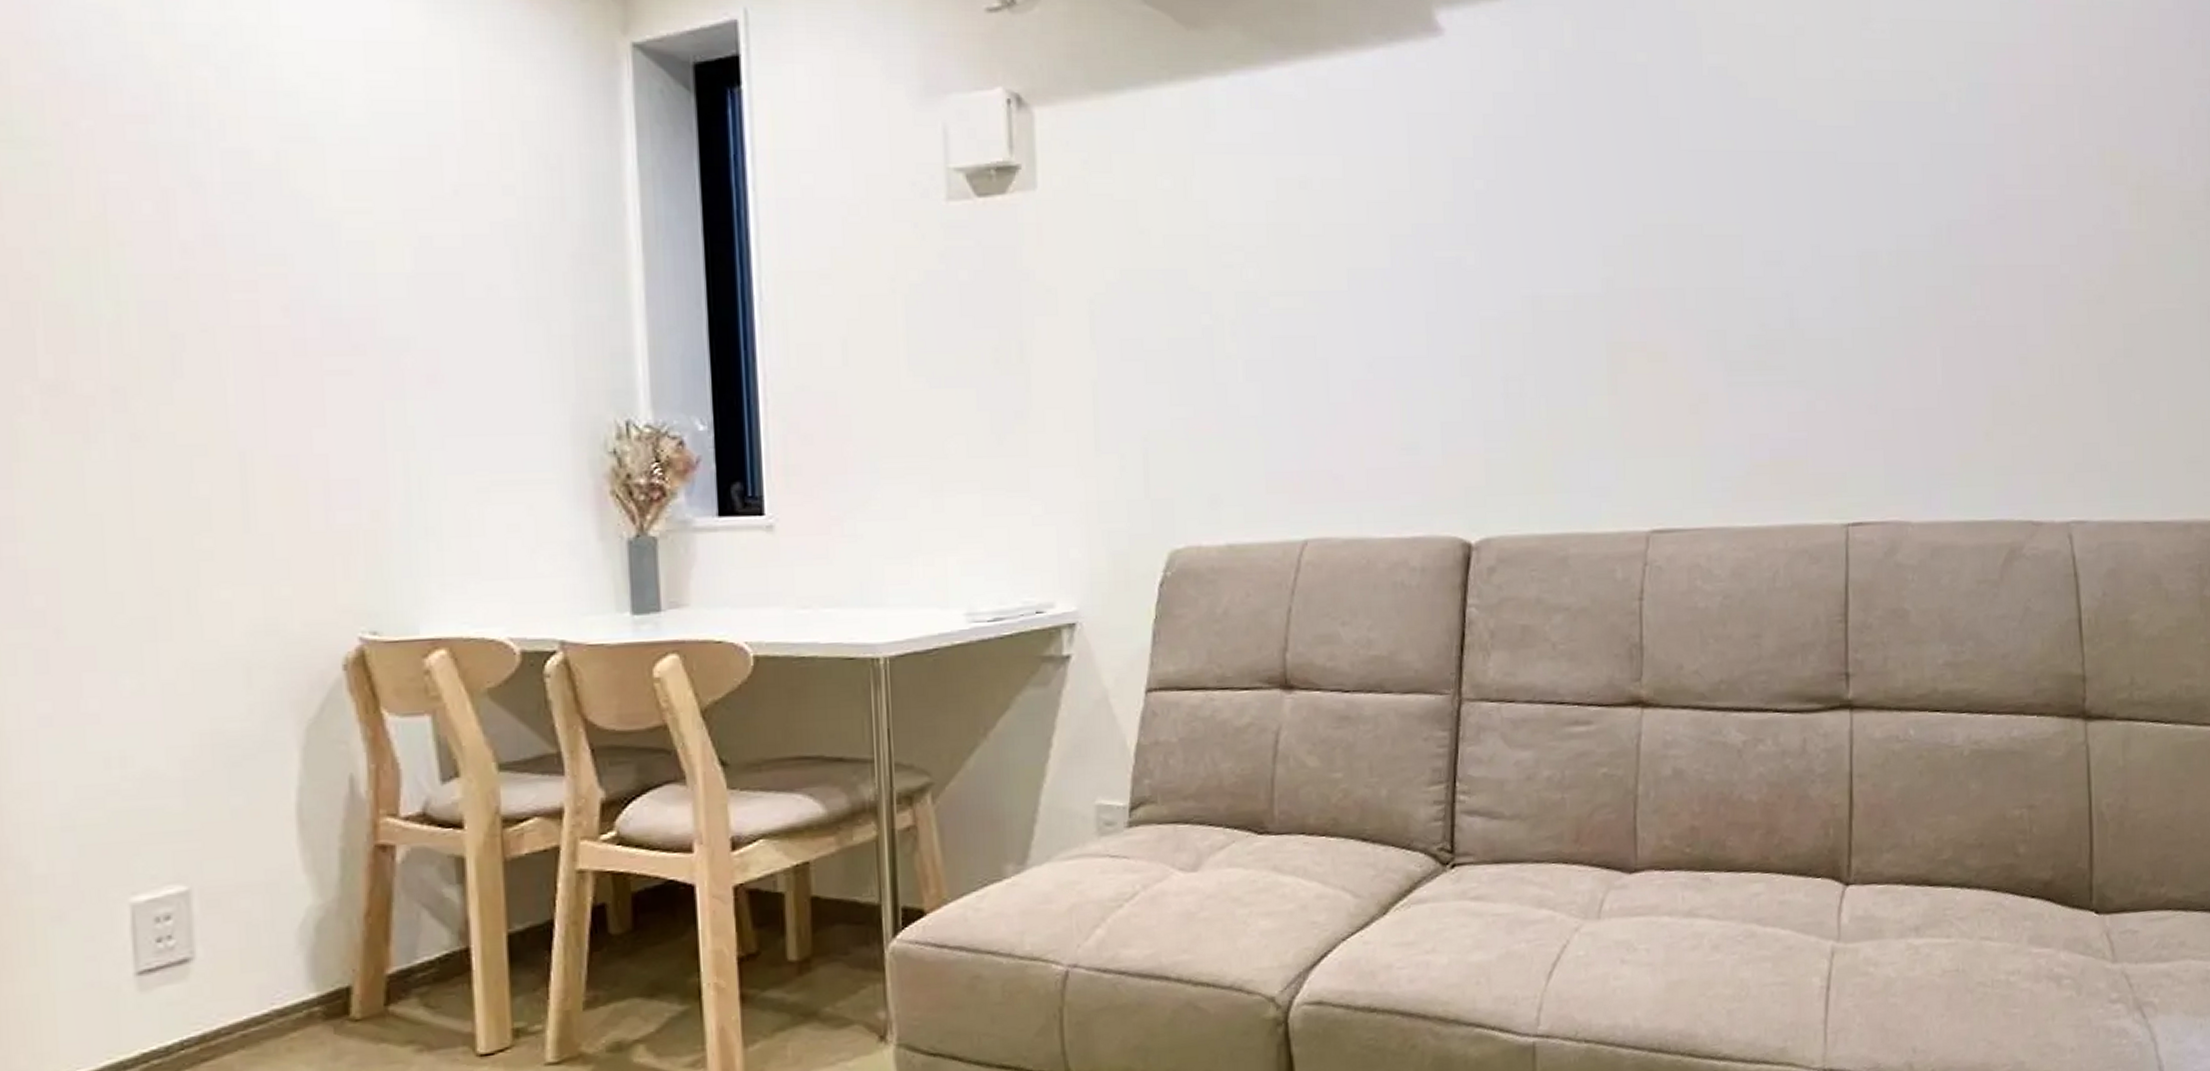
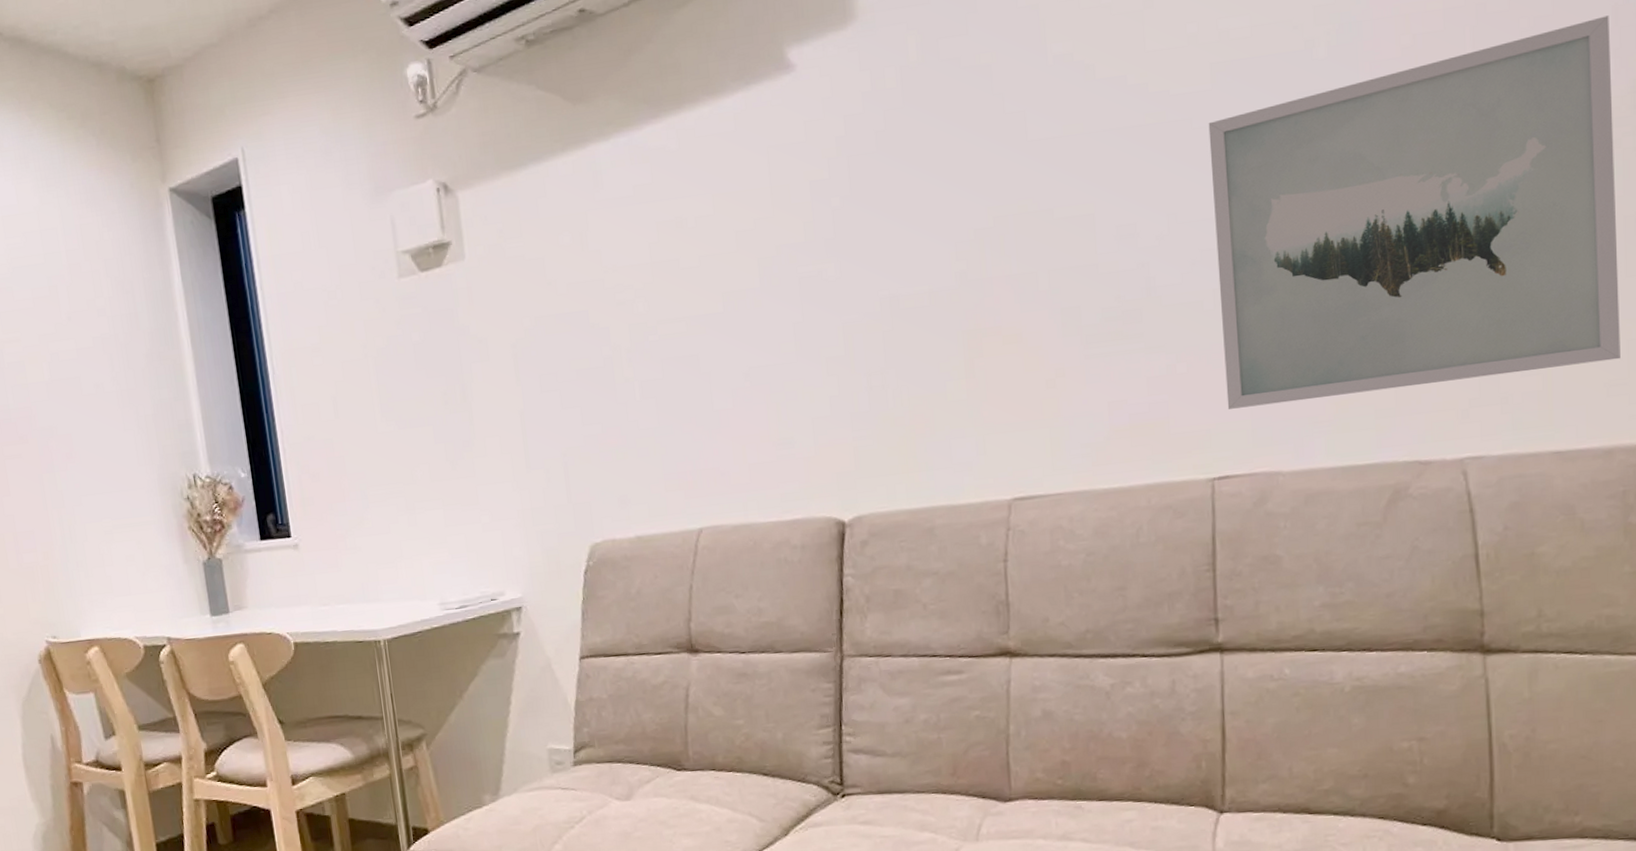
wall art: none [1851,116,2197,453] -> present [1208,15,1621,409]

